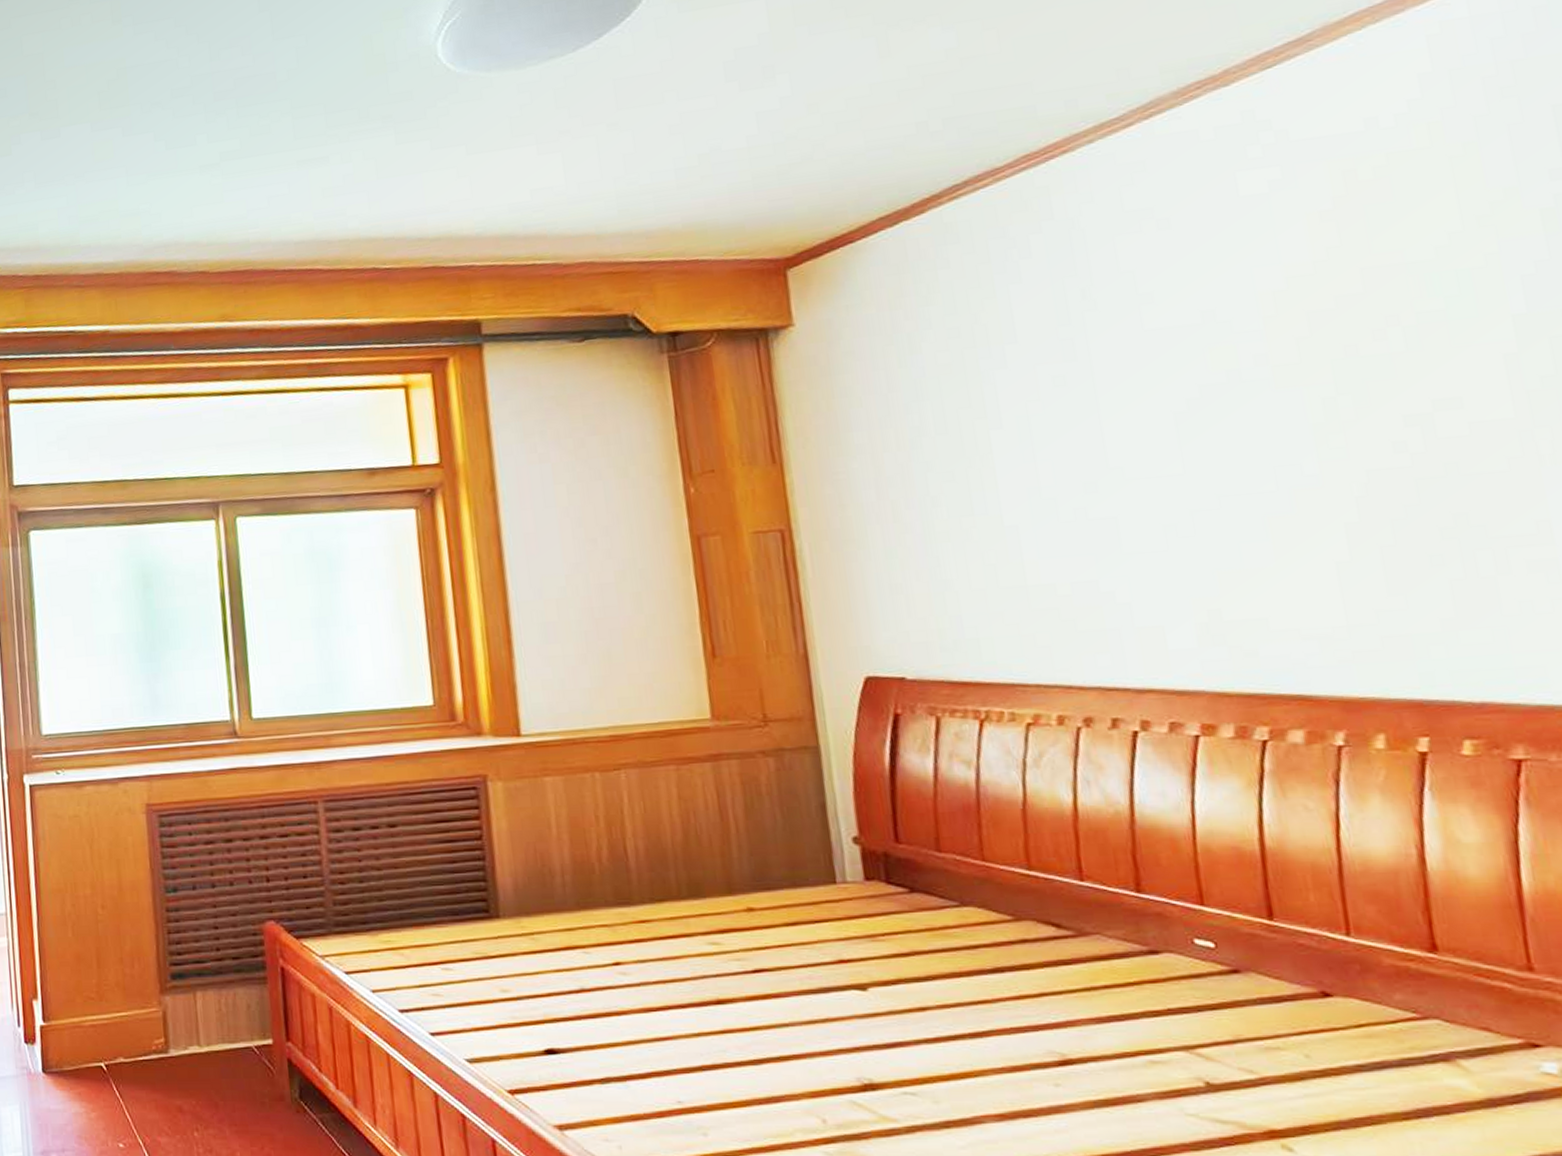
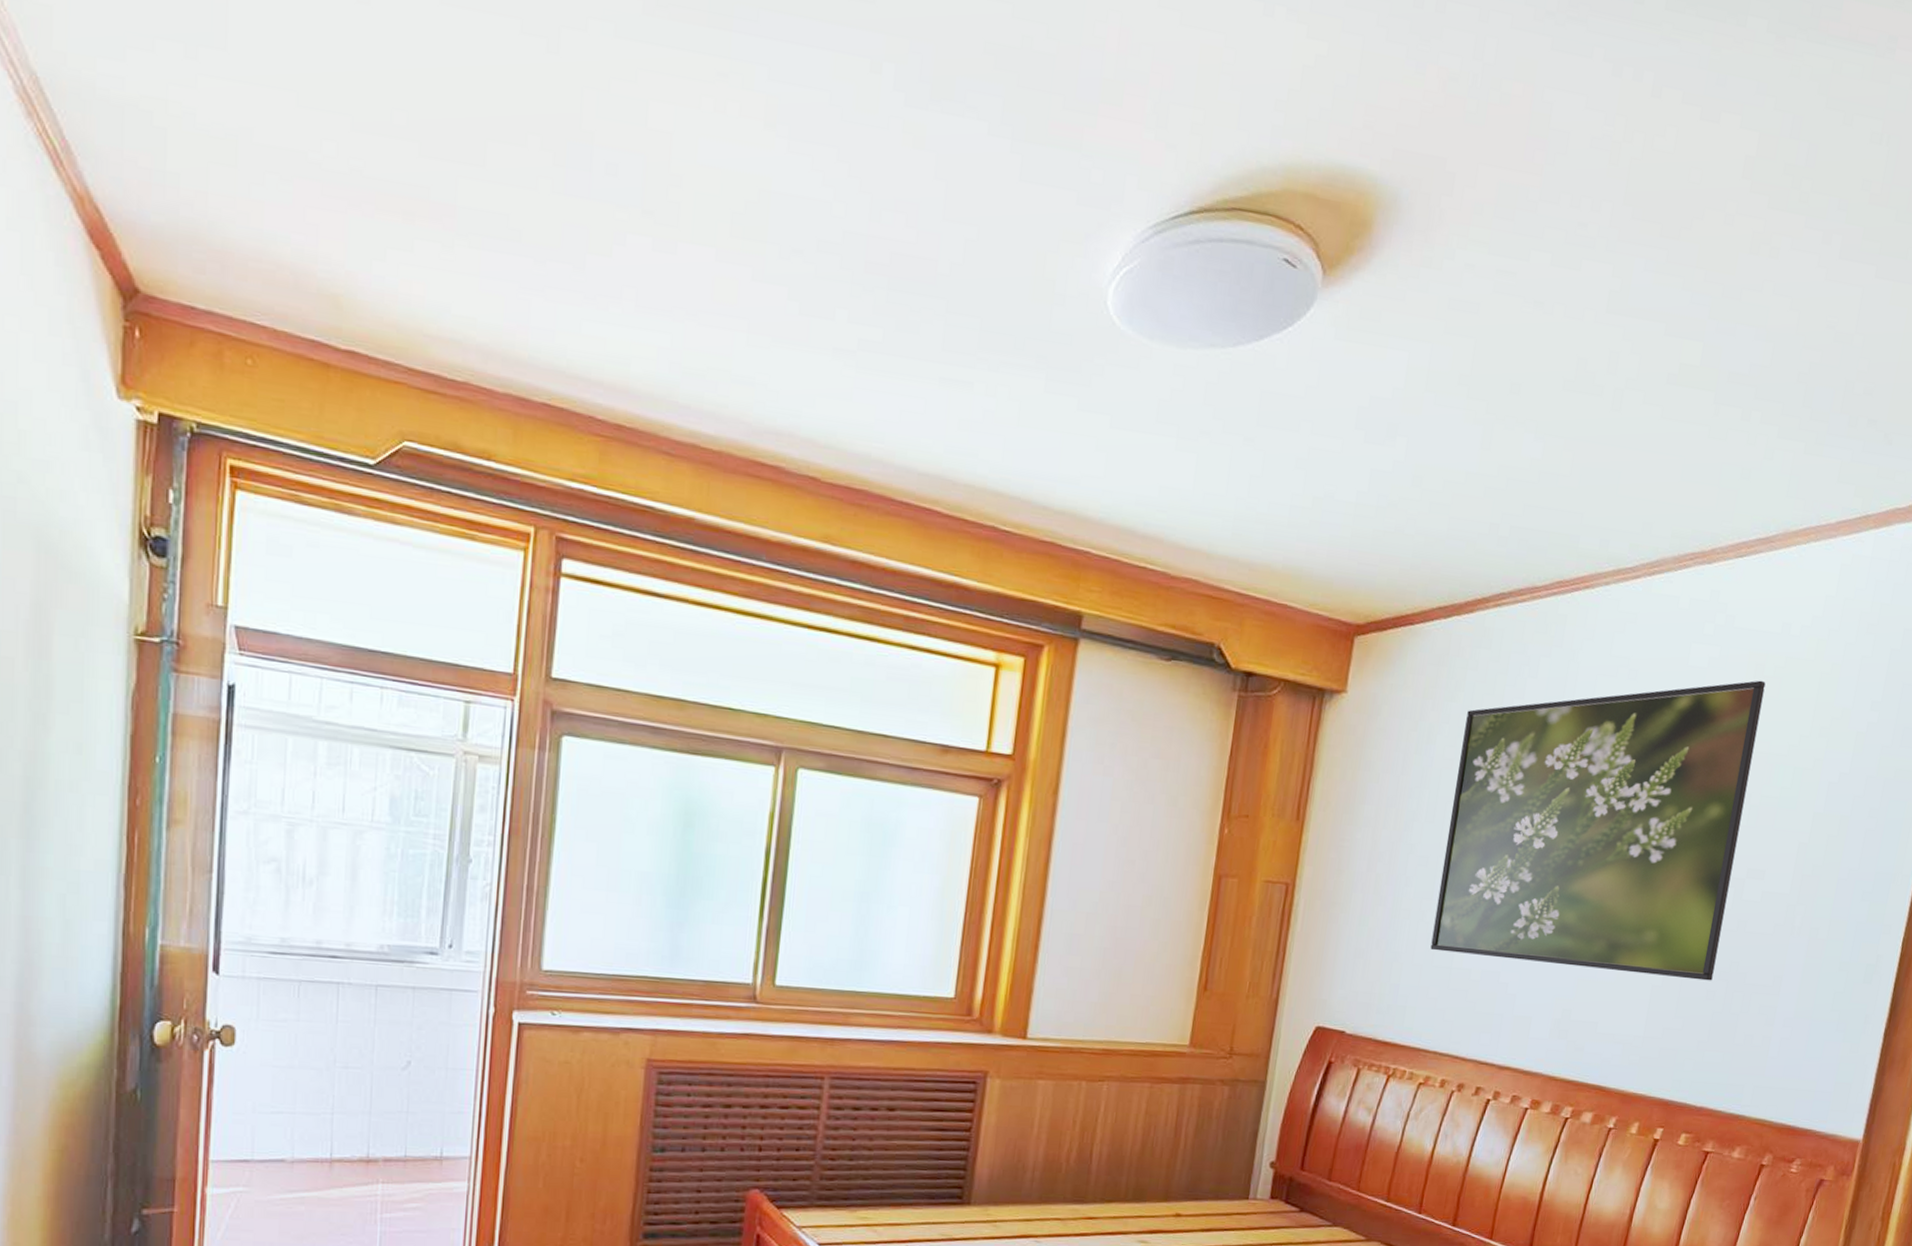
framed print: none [952,186,1432,571] -> present [1430,680,1766,981]

